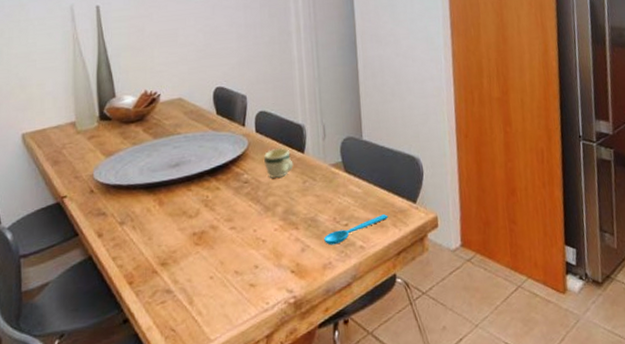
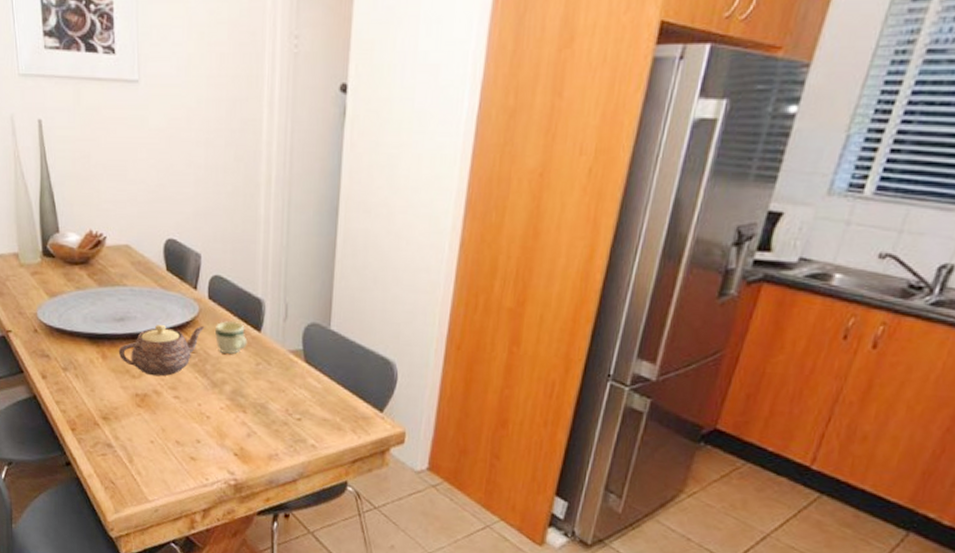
teapot: none [174,158,255,213] -> present [118,324,205,377]
spoon: present [324,214,389,246] -> none [273,416,348,438]

